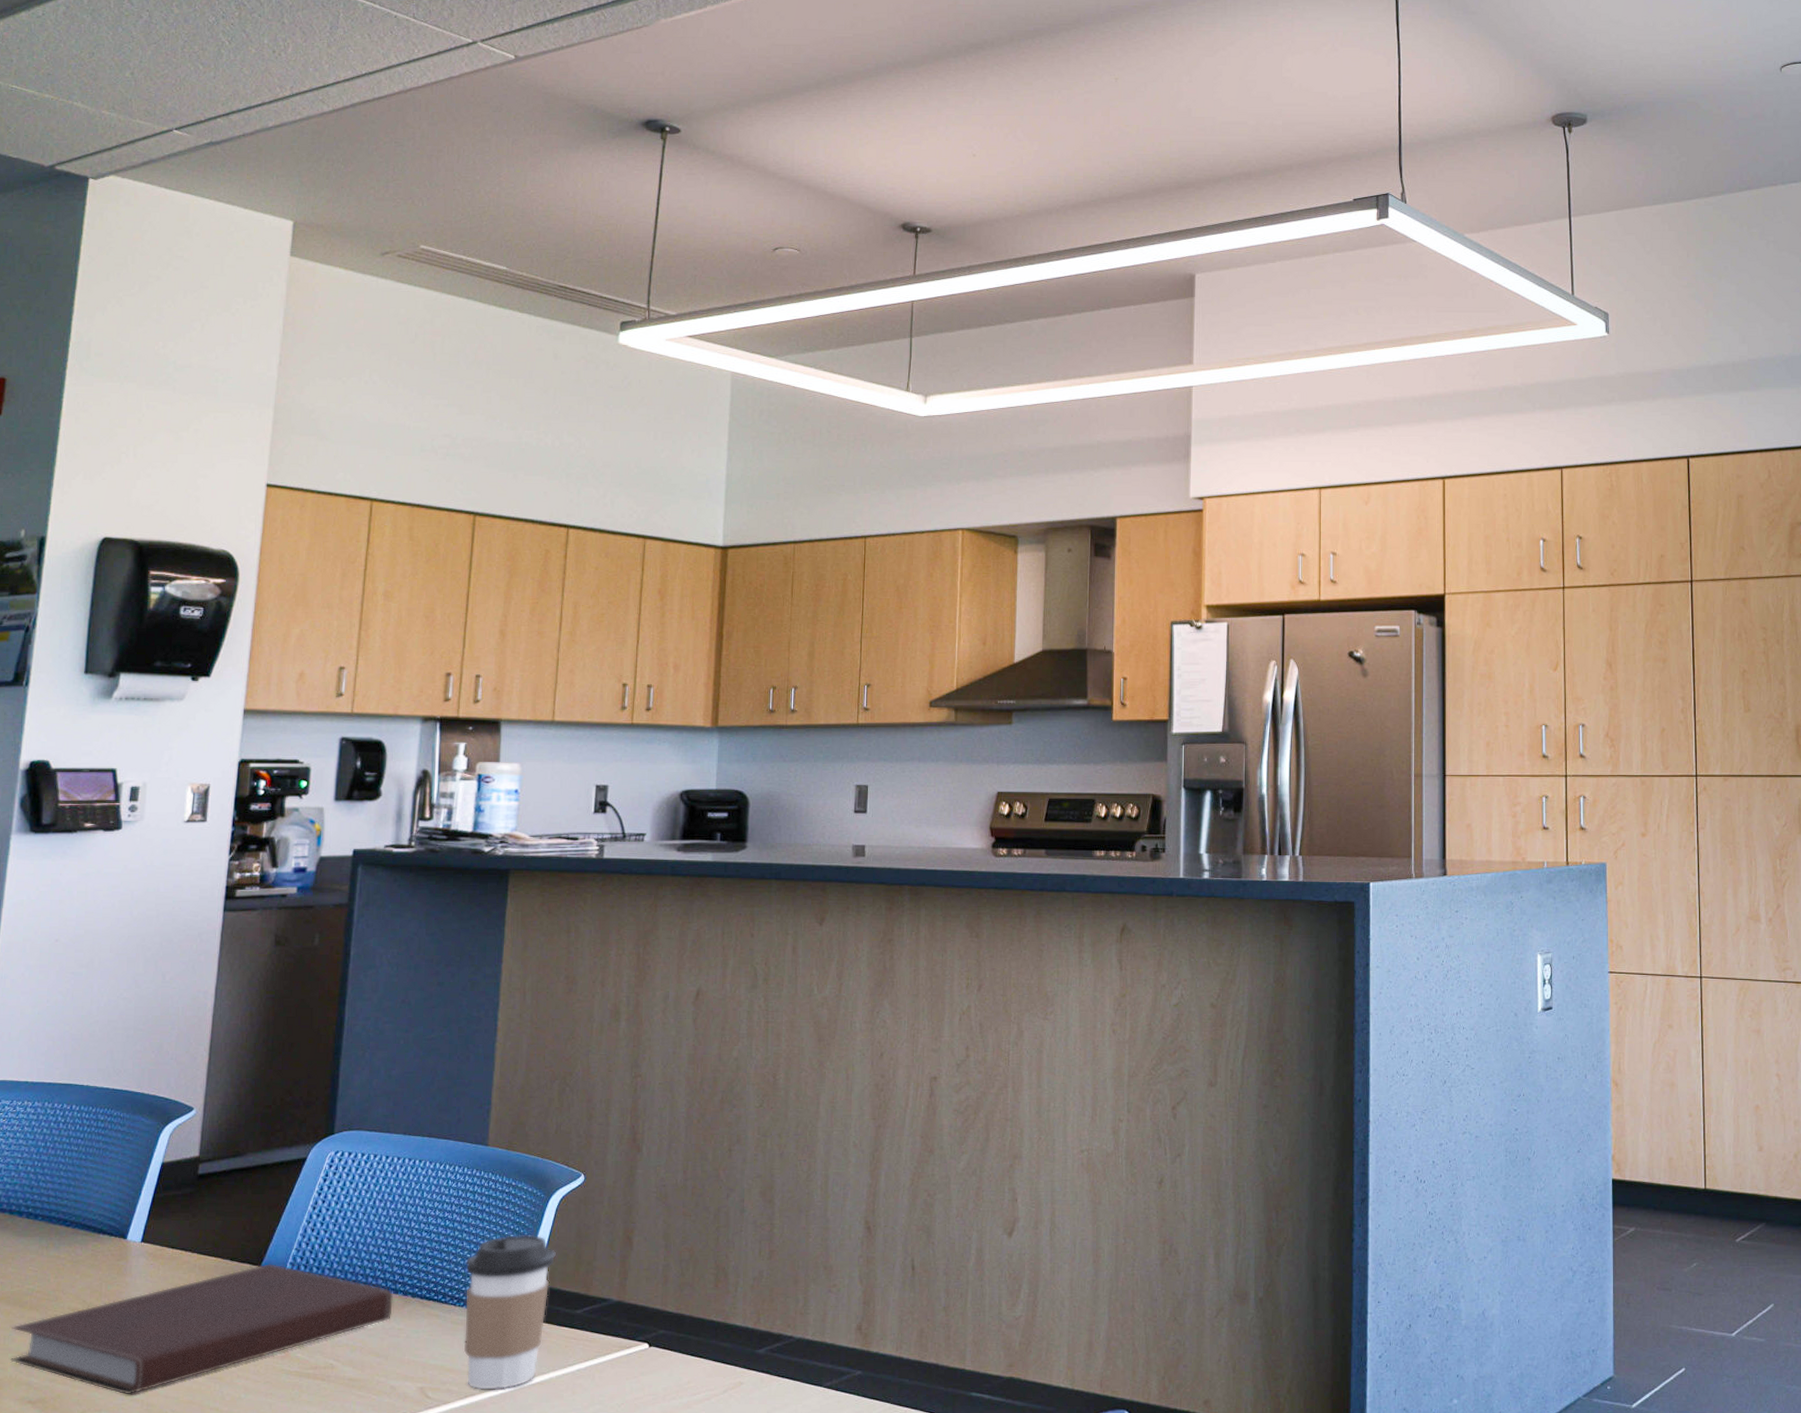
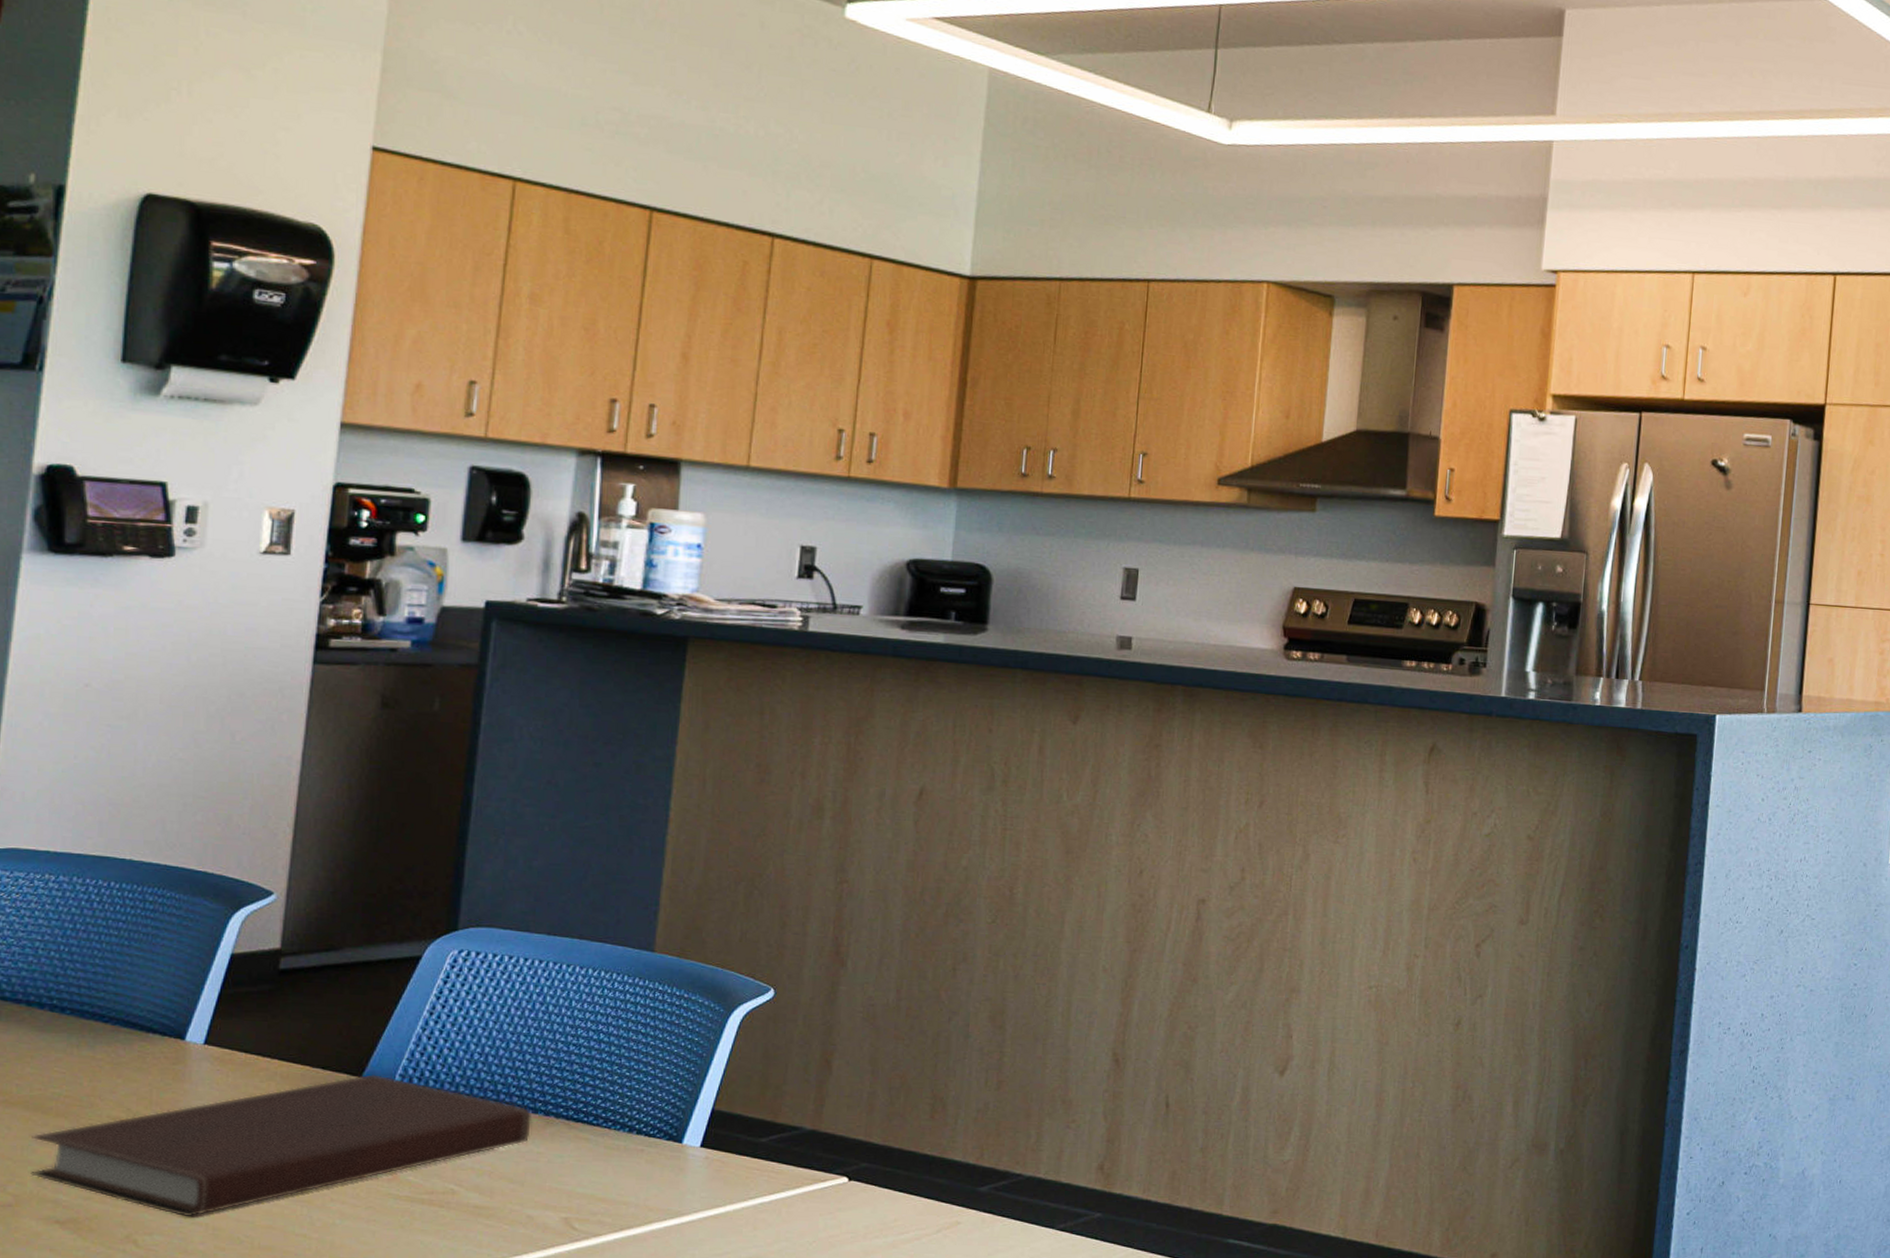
coffee cup: present [463,1234,557,1390] -> none [619,1052,738,1223]

